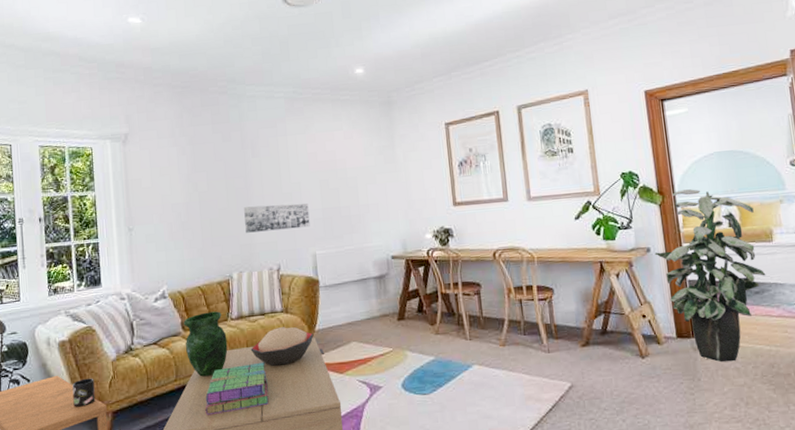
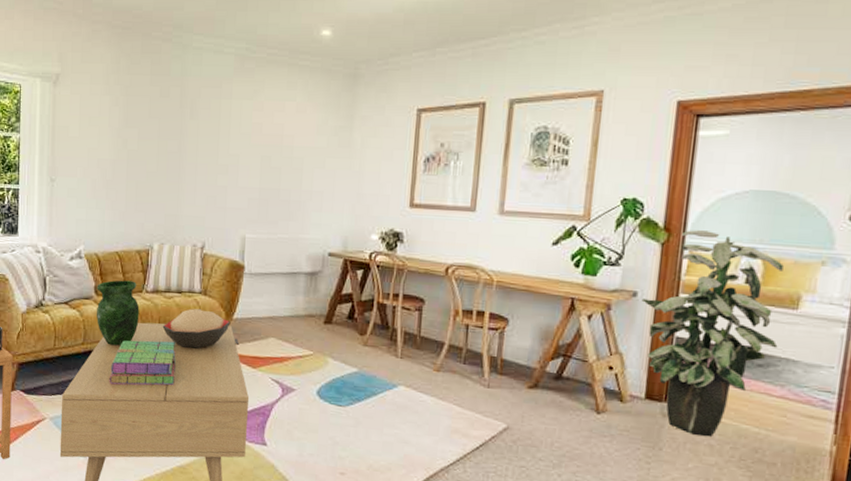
wall art: present [244,203,310,233] -> none [173,174,245,207]

